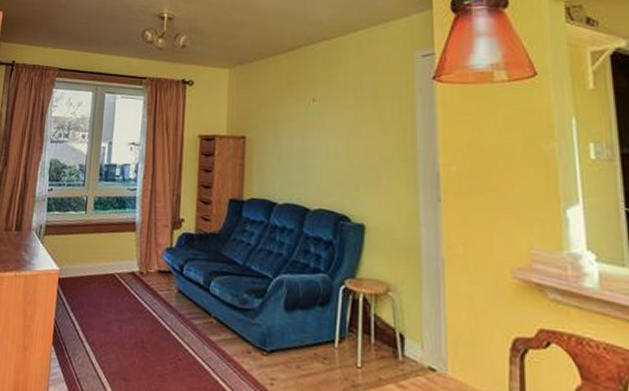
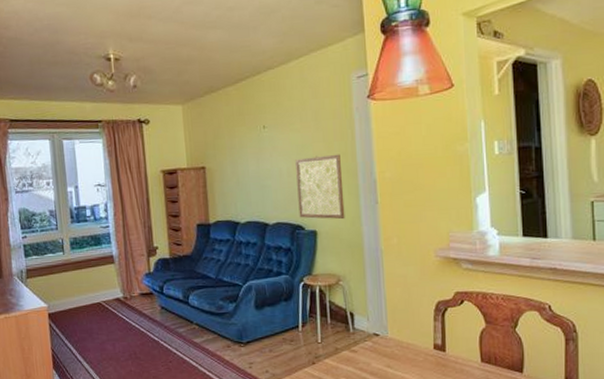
wall art: none [345,137,400,216] -> present [295,154,345,220]

